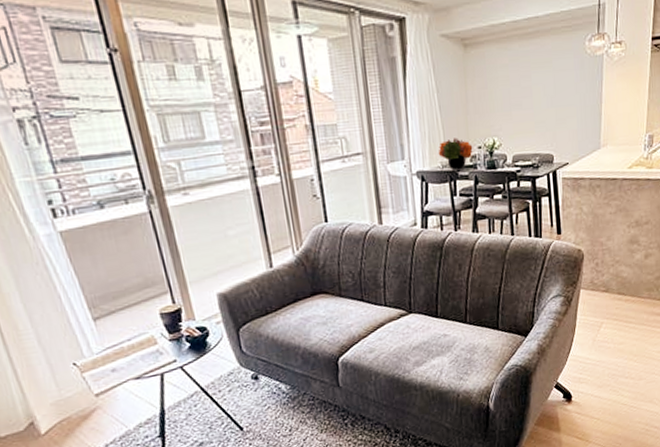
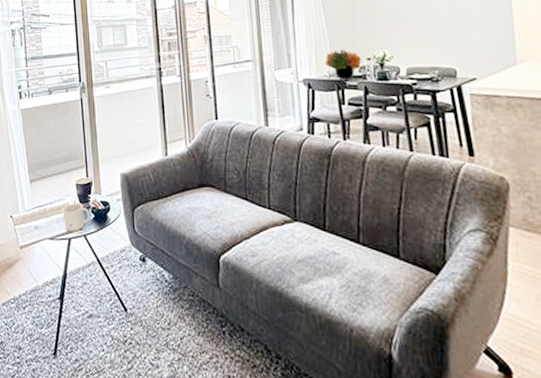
mug: none [146,333,186,367] -> present [62,203,91,232]

